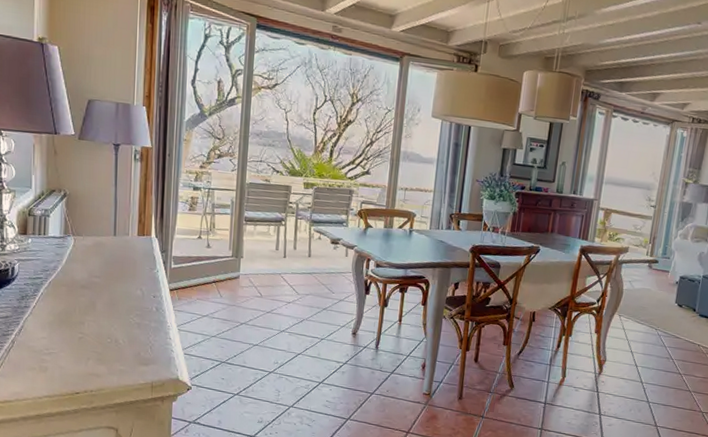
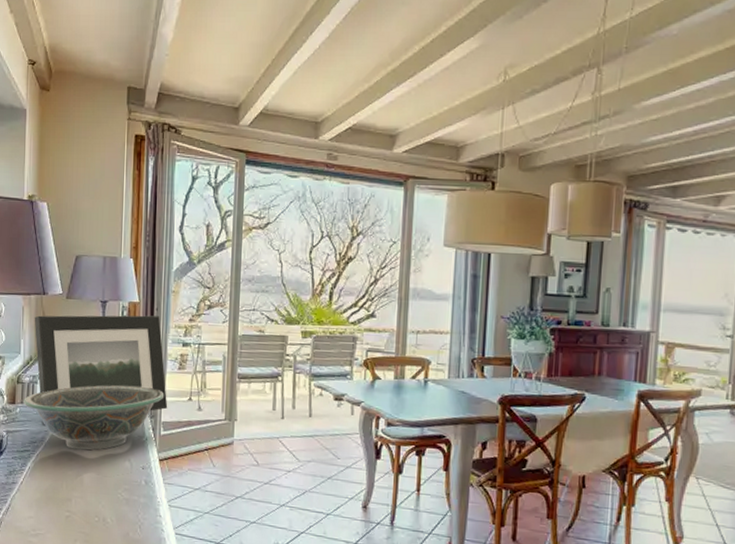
decorative bowl: none [35,221,176,280] -> present [23,385,165,451]
picture frame: none [45,153,179,254] -> present [34,315,168,424]

